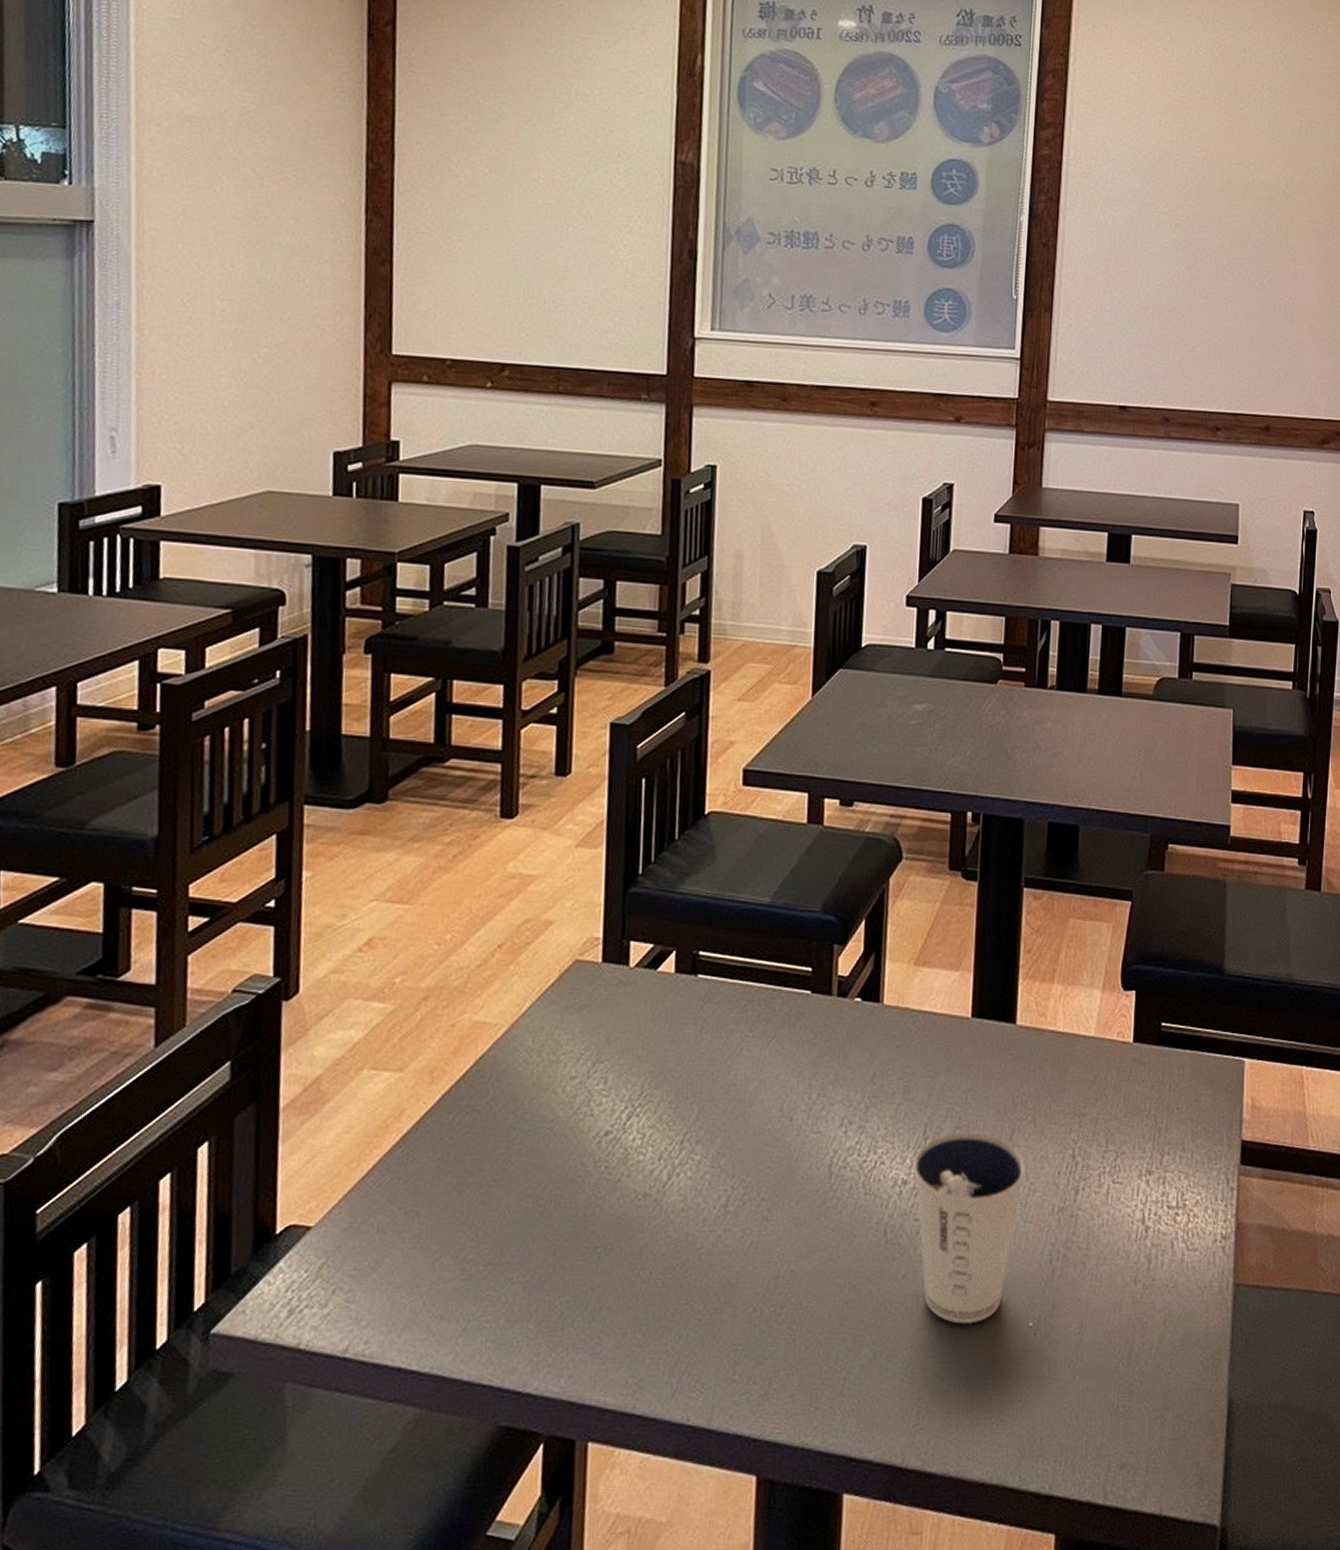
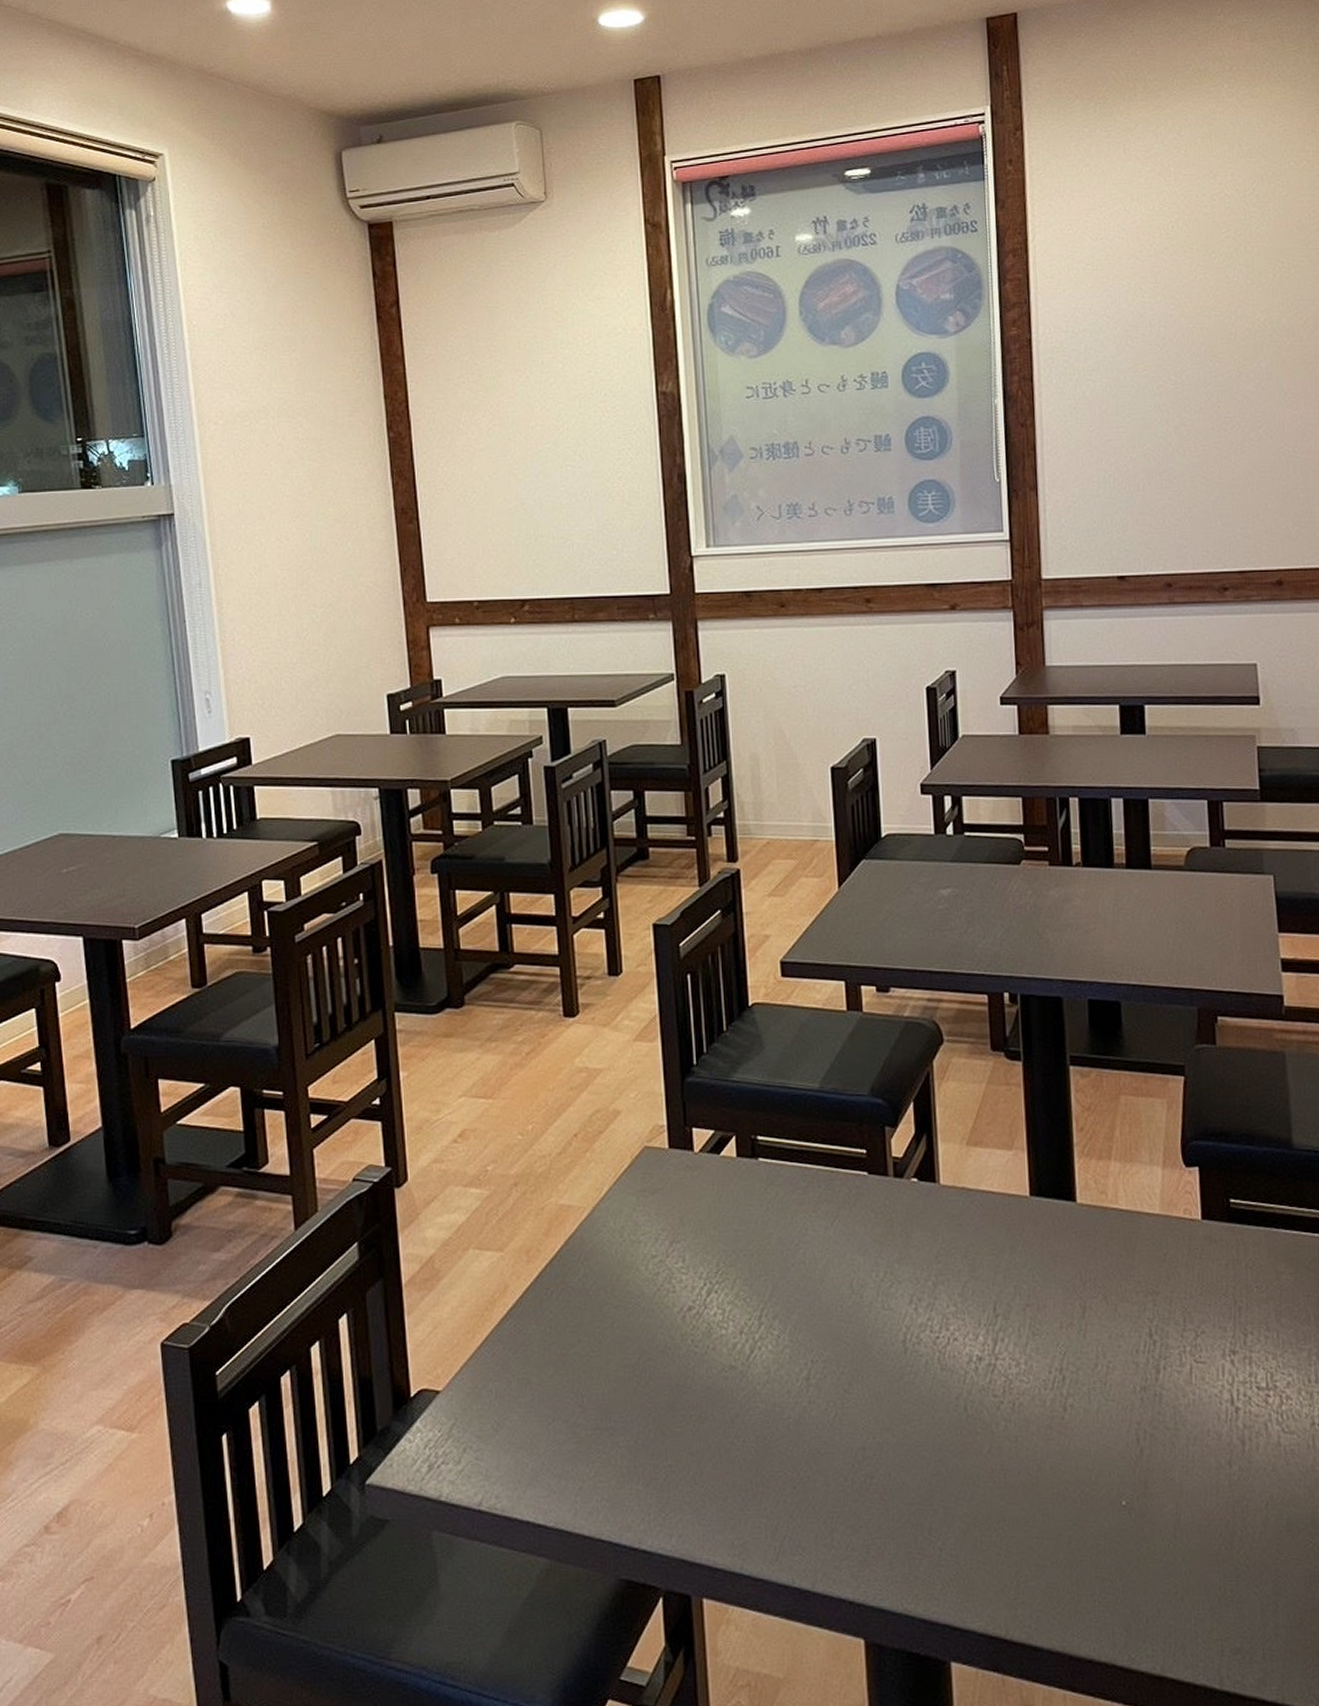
dixie cup: present [913,1132,1026,1325] -> none [986,1309,1102,1501]

